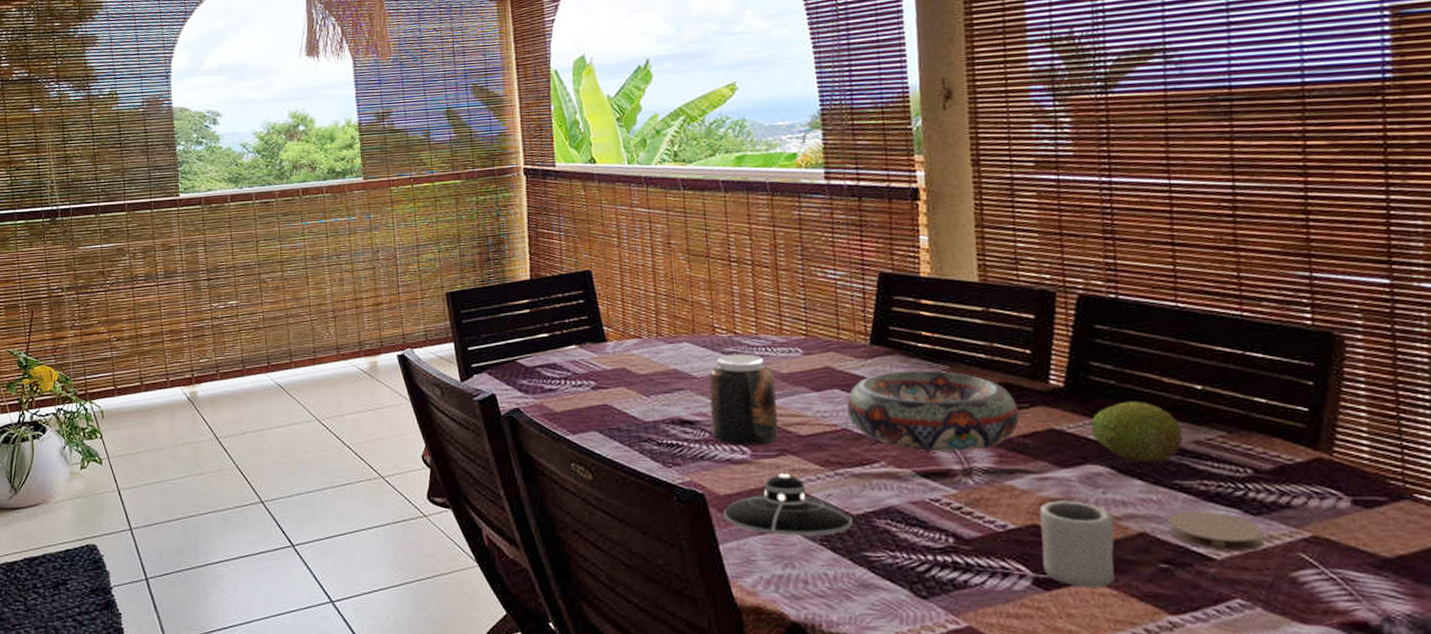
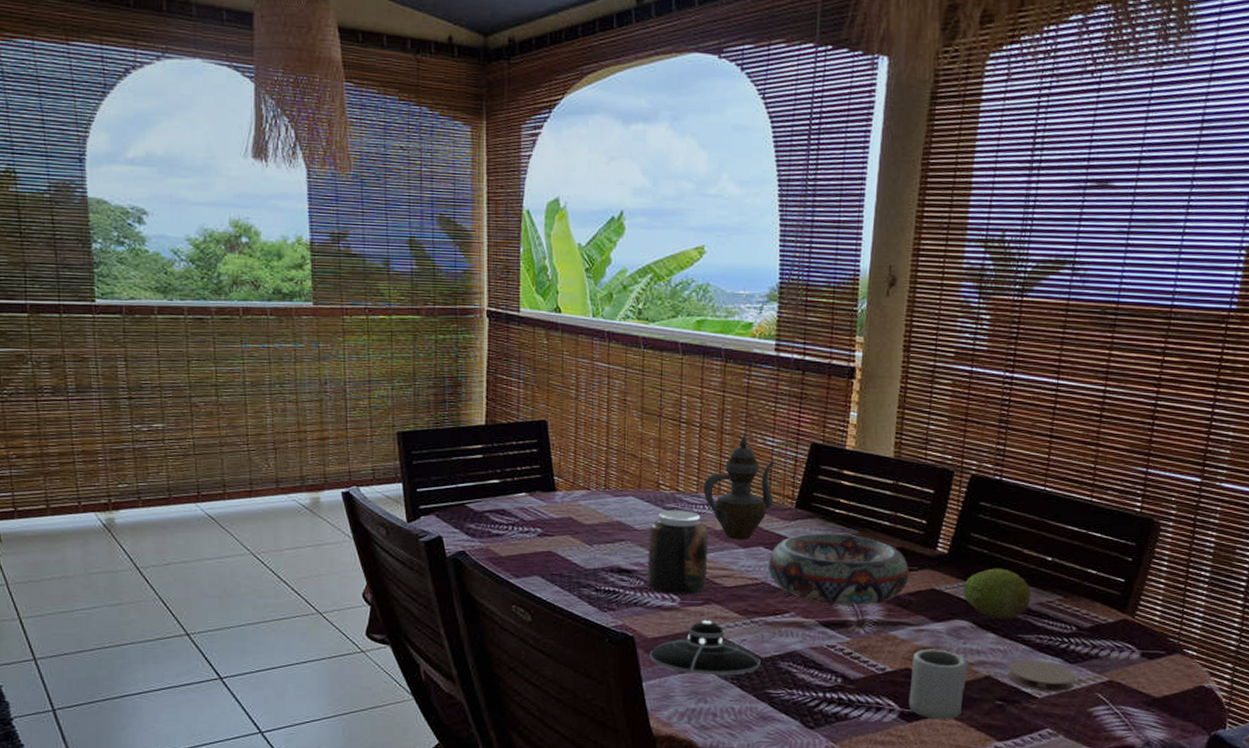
teapot: none [762,270,844,383] -> present [703,435,775,540]

